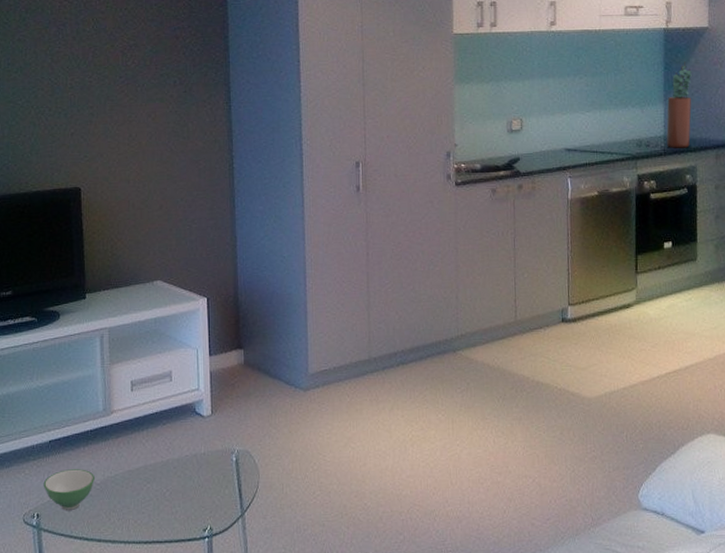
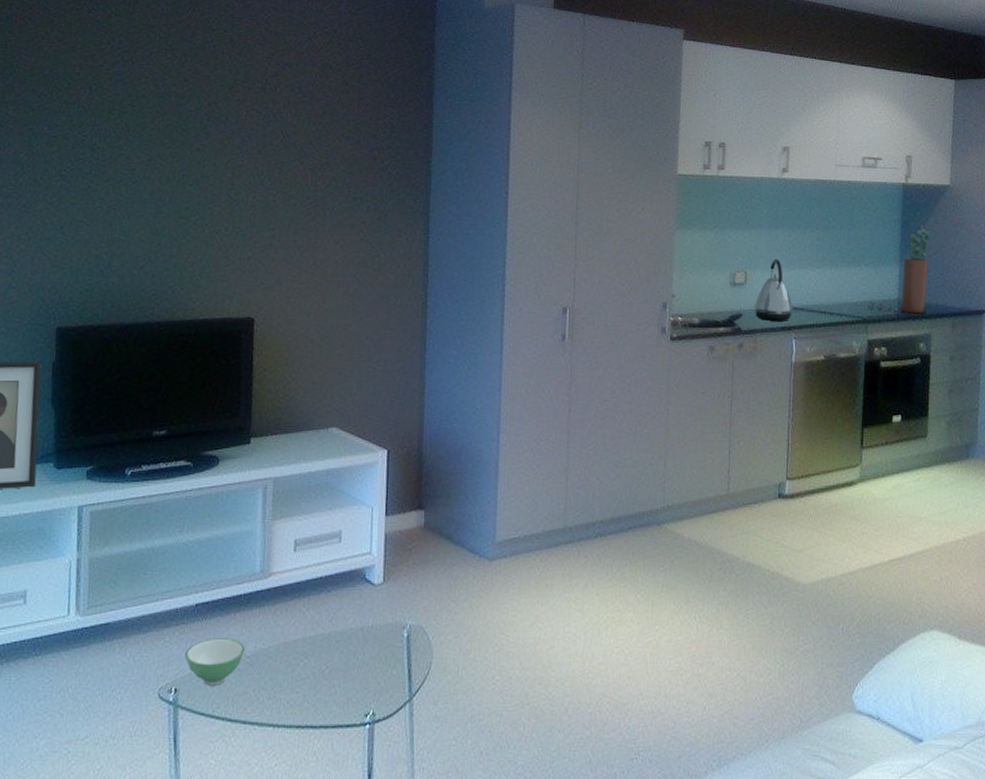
kettle: none [530,105,567,163] -> present [754,258,794,321]

